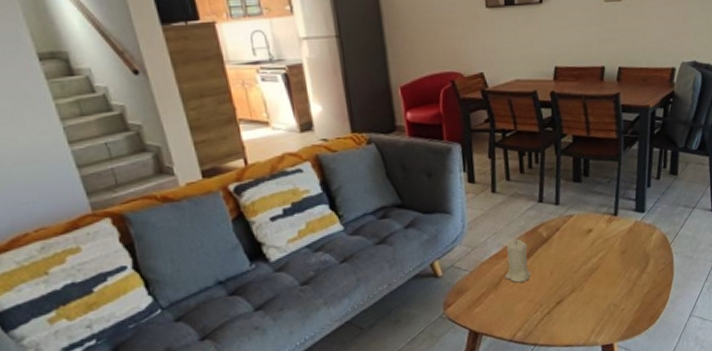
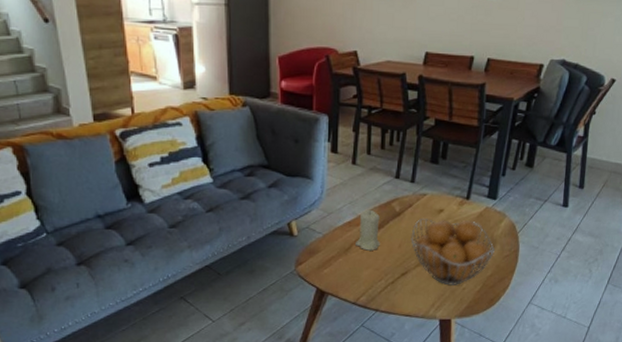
fruit basket: none [562,237,649,308] -> present [411,219,495,286]

